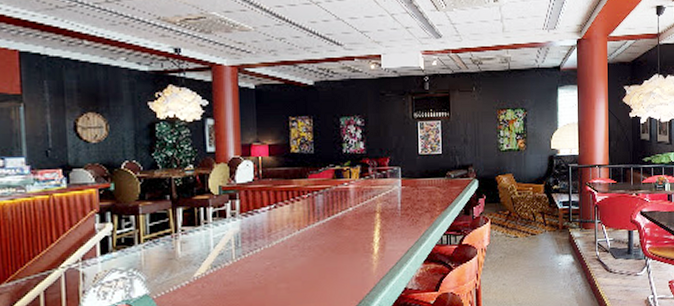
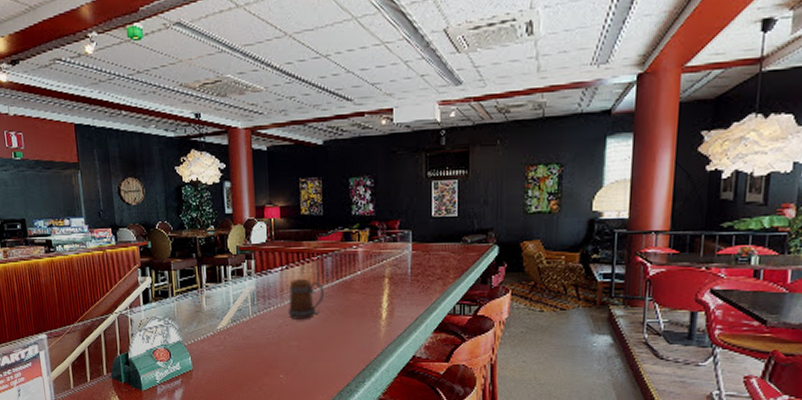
beer mug: none [276,218,315,260] -> present [287,279,324,319]

